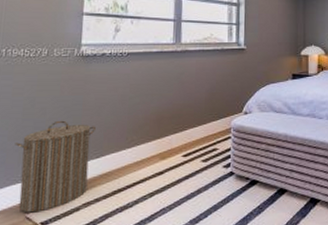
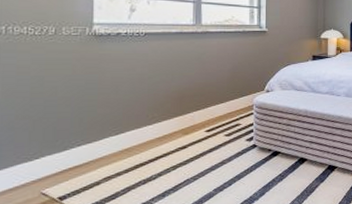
laundry hamper: present [15,120,96,213] -> none [23,99,113,189]

